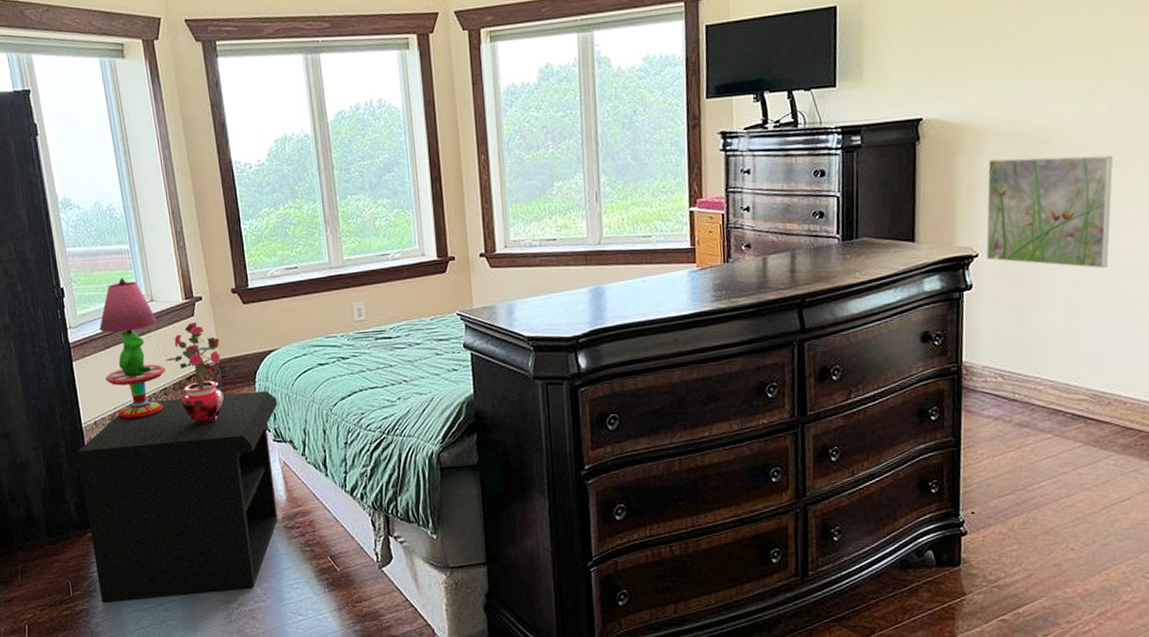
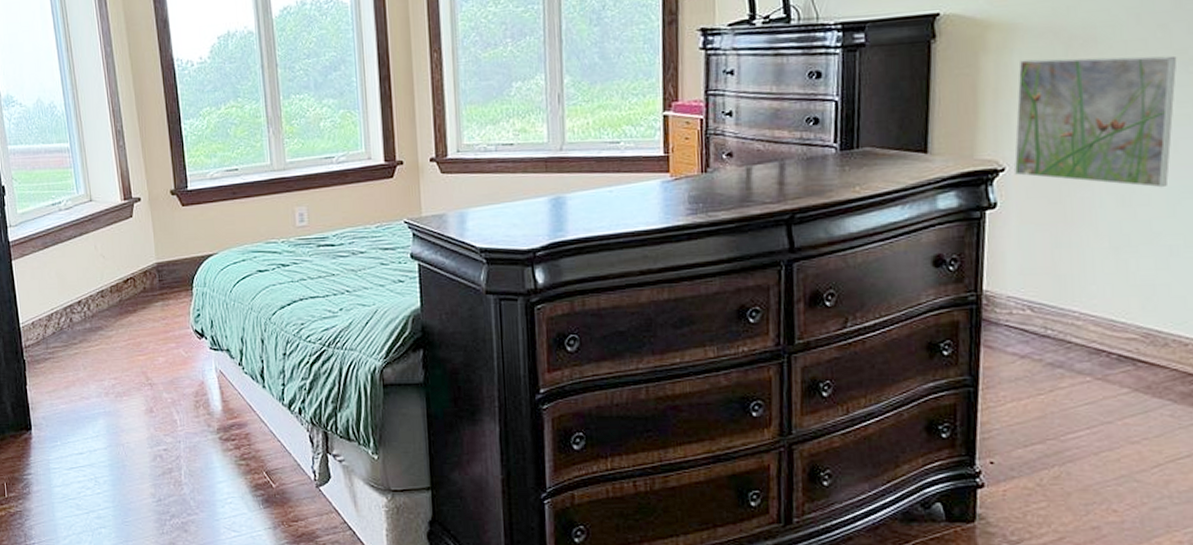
nightstand: present [78,391,278,602] -> none [15,297,215,506]
table lamp: present [99,278,166,420] -> none [38,177,103,321]
potted plant: present [165,322,224,425] -> none [103,223,161,330]

